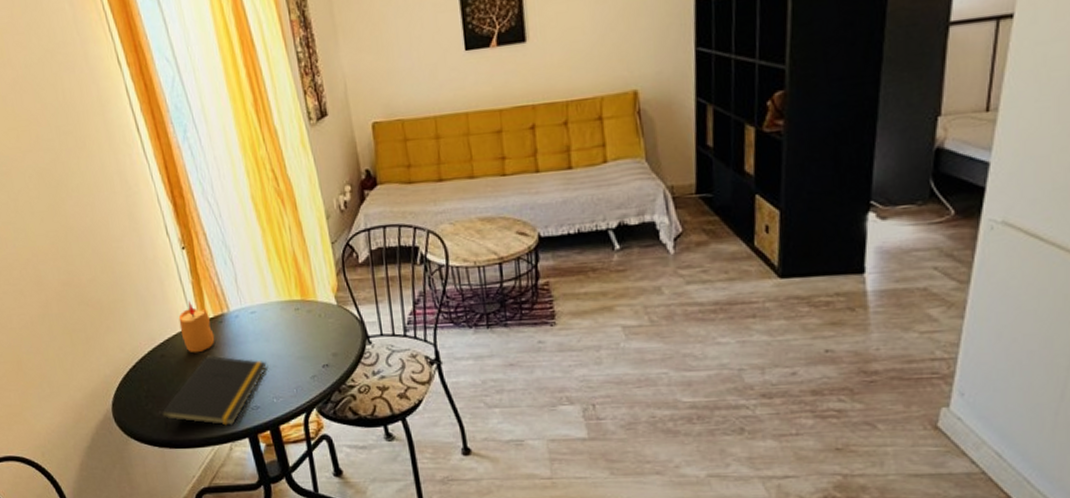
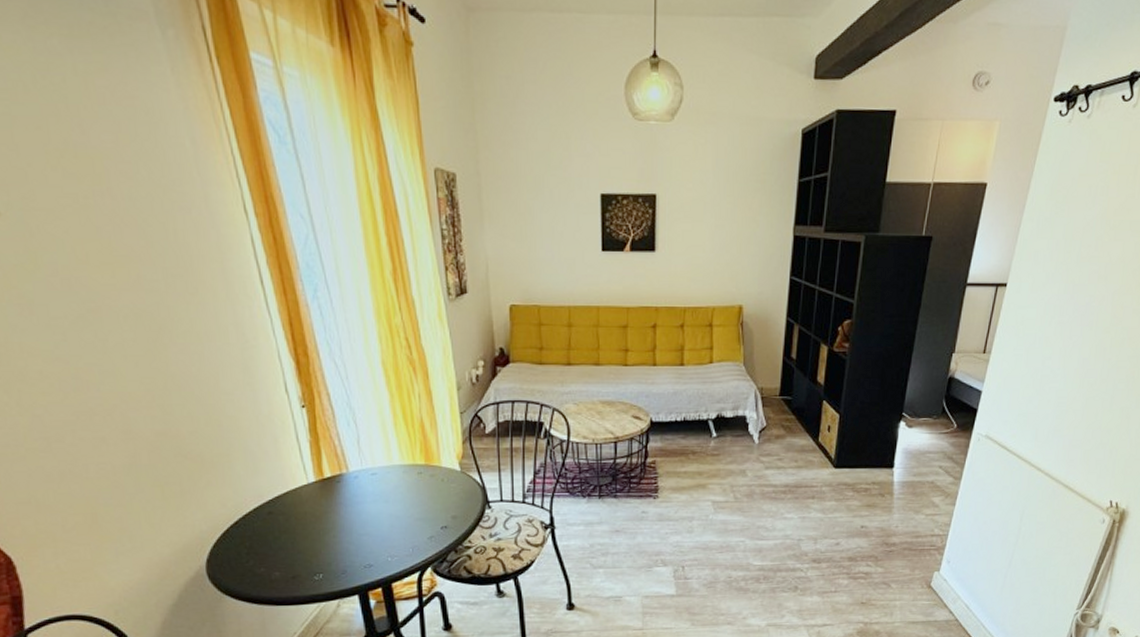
notepad: present [161,355,267,431] -> none [263,514,384,588]
candle: present [178,300,215,353] -> none [291,459,331,512]

